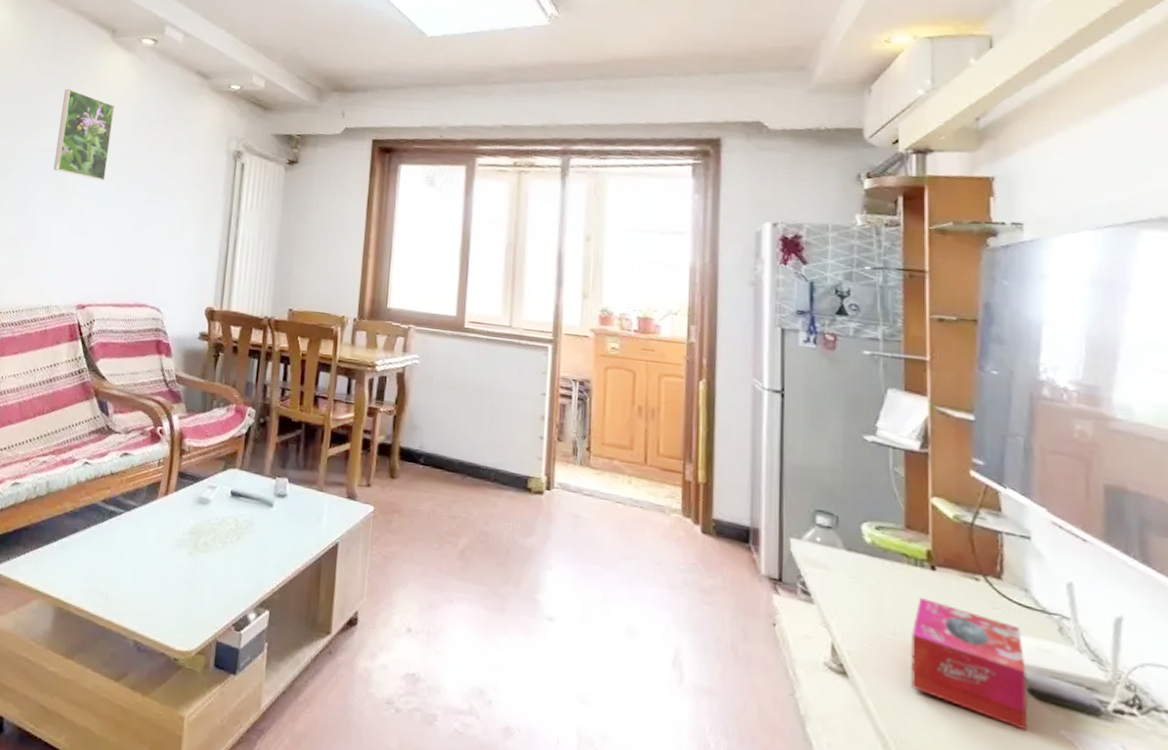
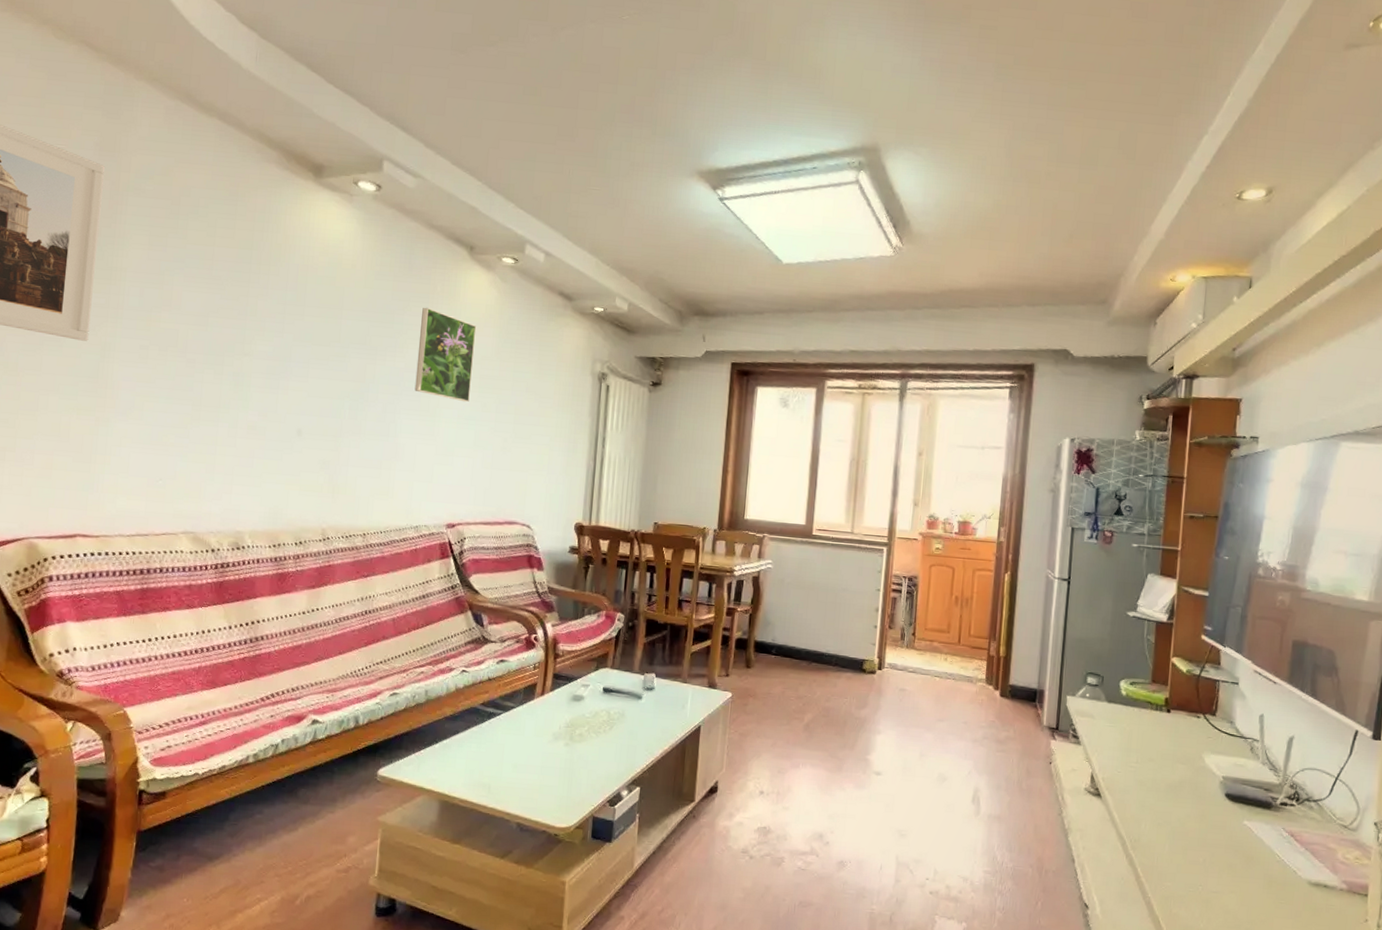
tissue box: present [911,598,1028,731] -> none [1145,734,1226,824]

